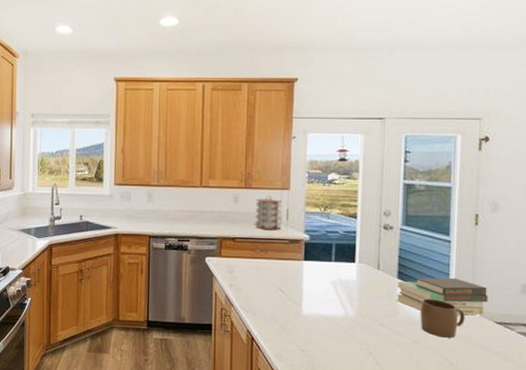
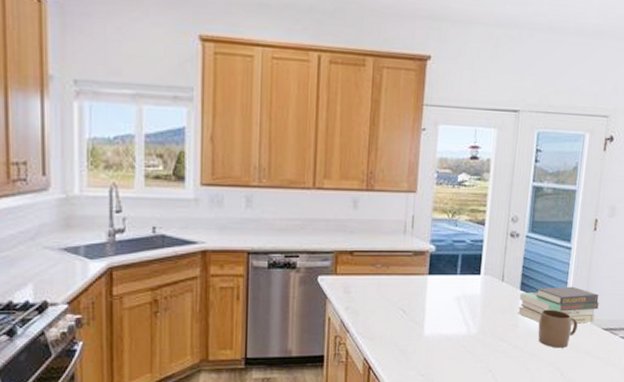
spice rack: present [254,195,281,230] -> none [376,199,407,241]

